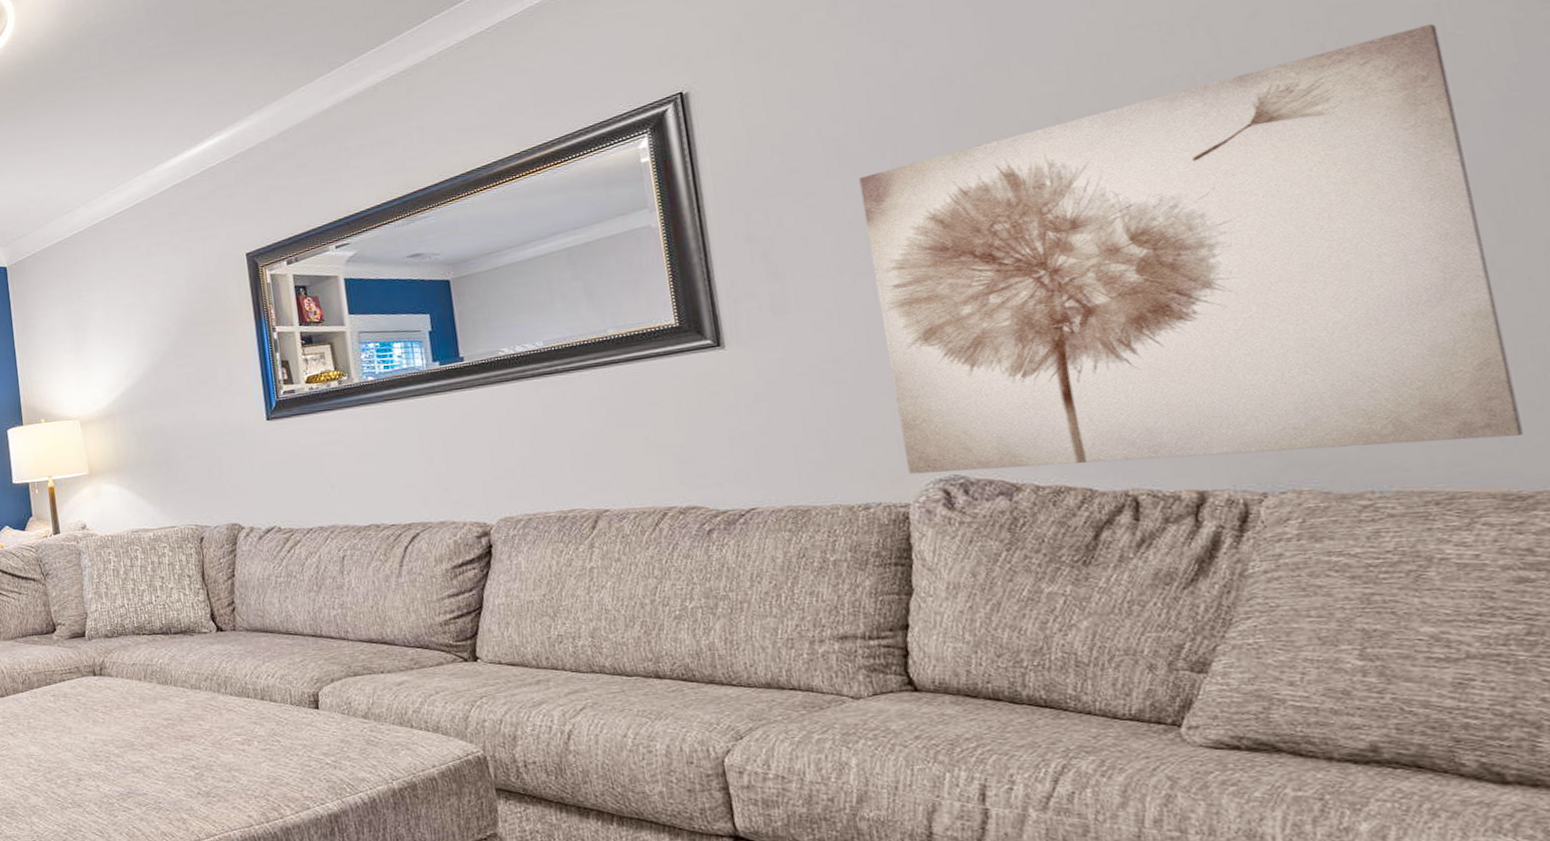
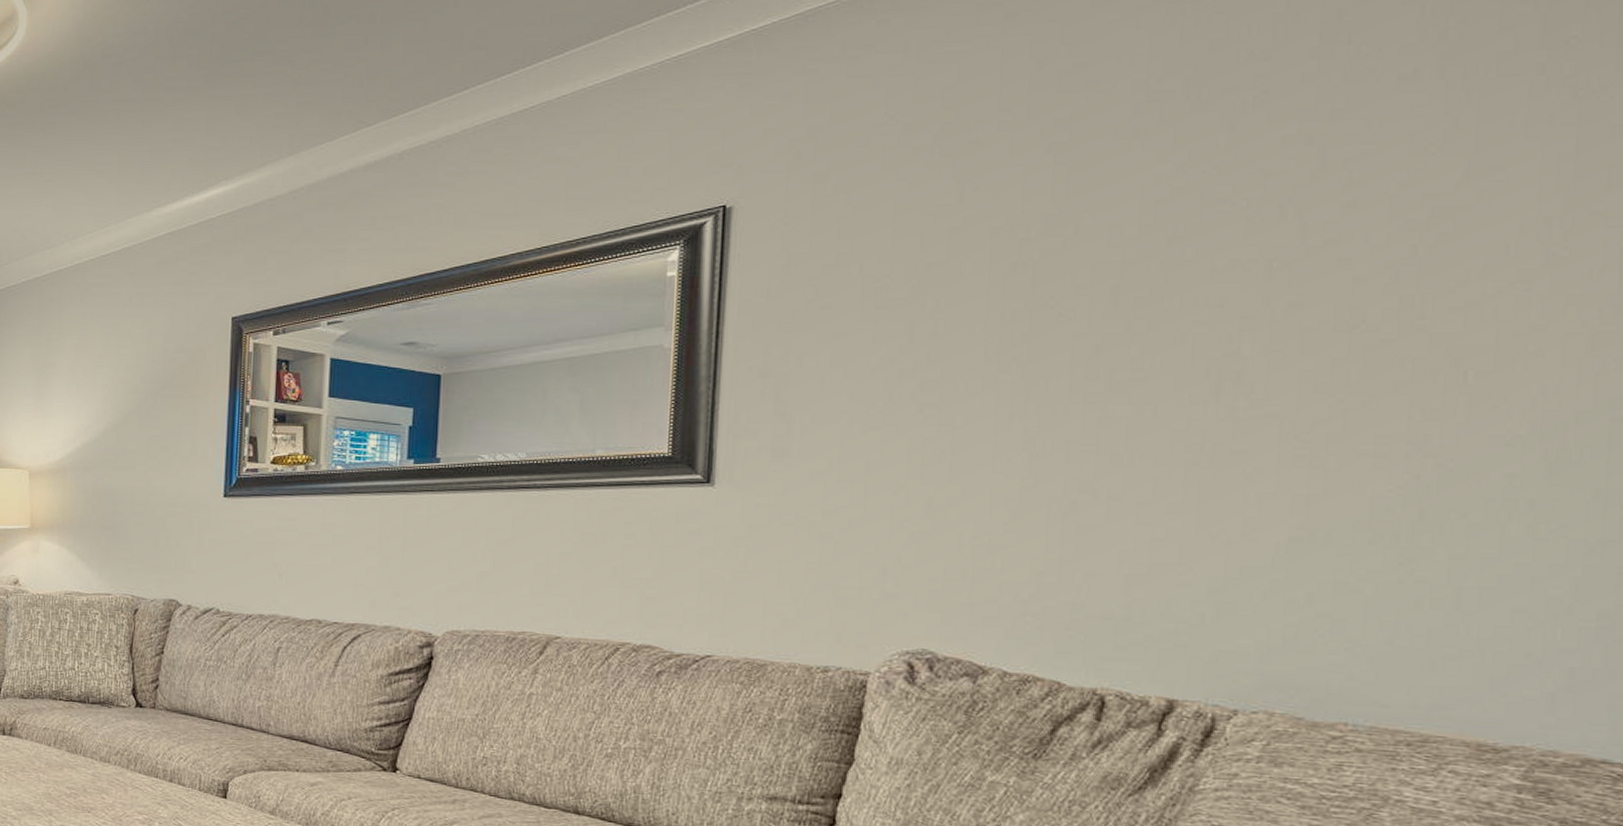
wall art: present [858,23,1523,474] -> none [876,239,1542,686]

